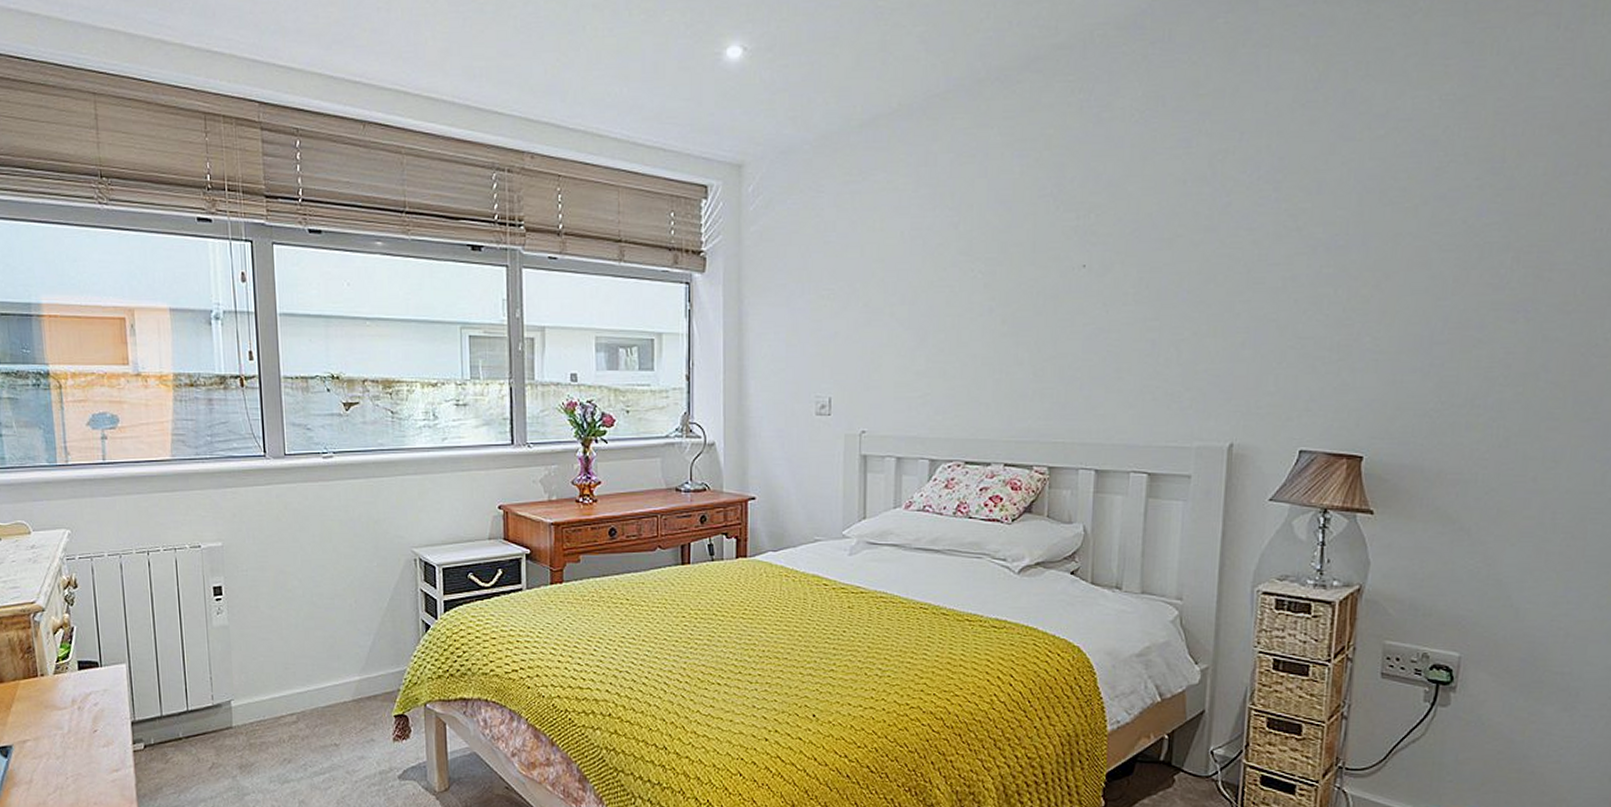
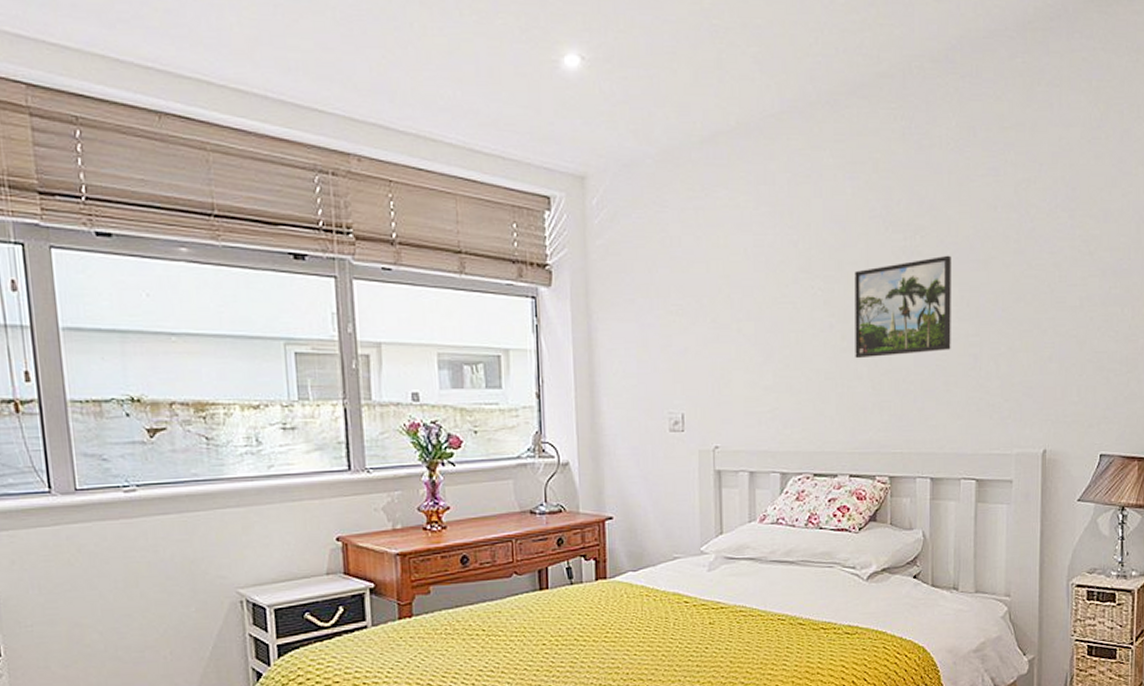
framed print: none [1016,234,1130,344] -> present [855,255,951,359]

